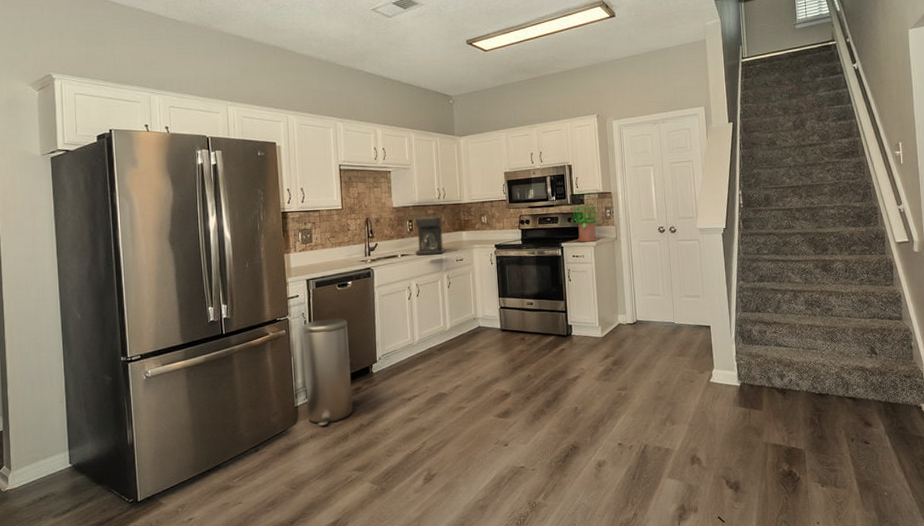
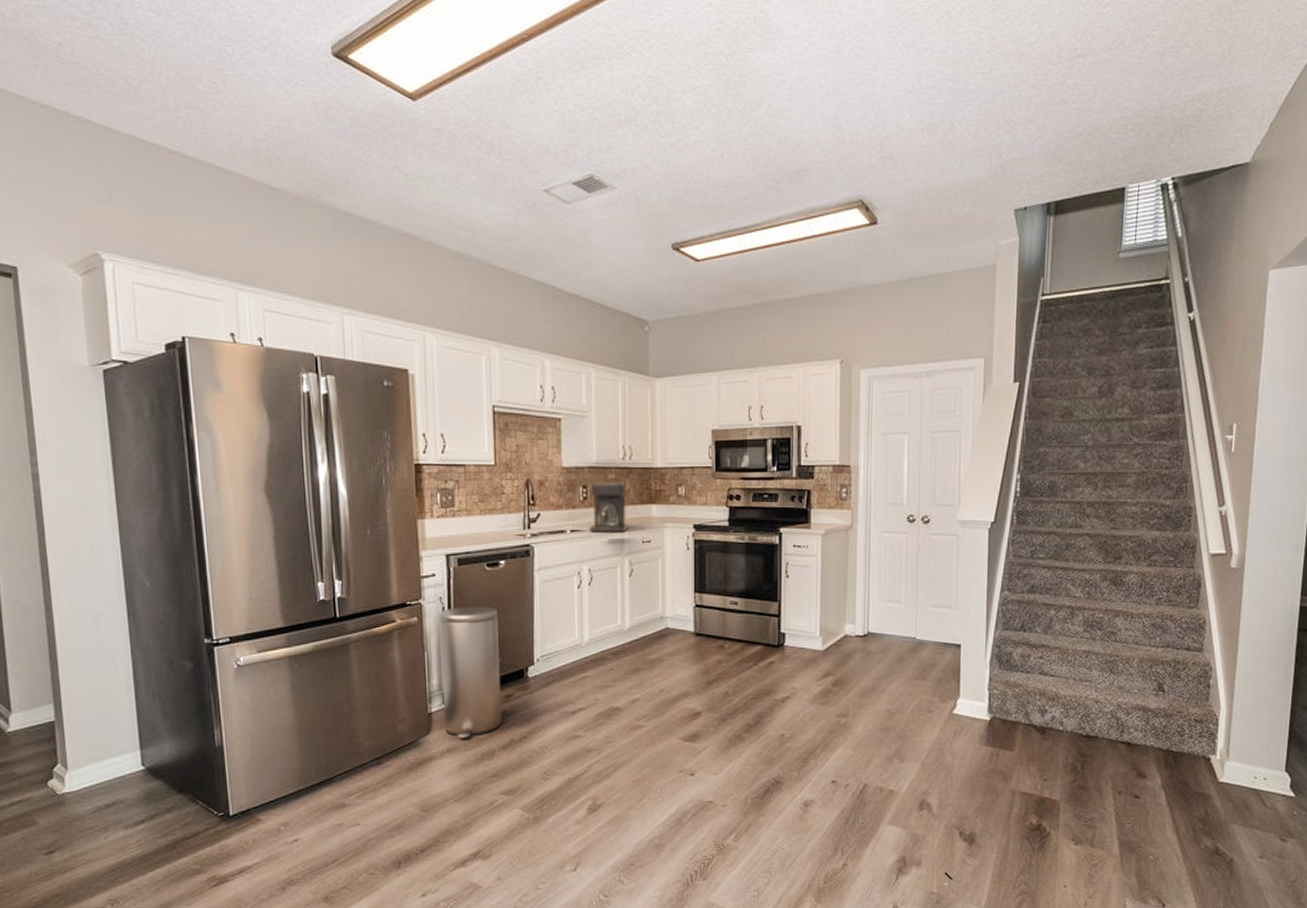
potted plant: present [569,204,600,242] -> none [794,479,833,529]

